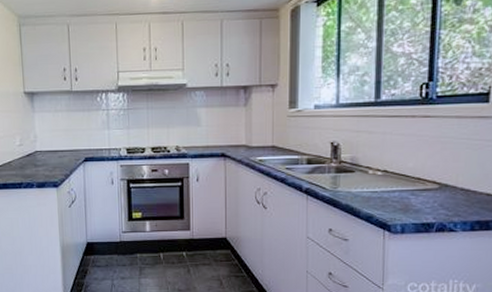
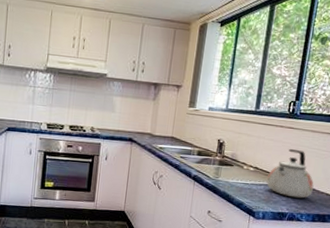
kettle: none [402,142,468,203] -> present [267,148,314,199]

